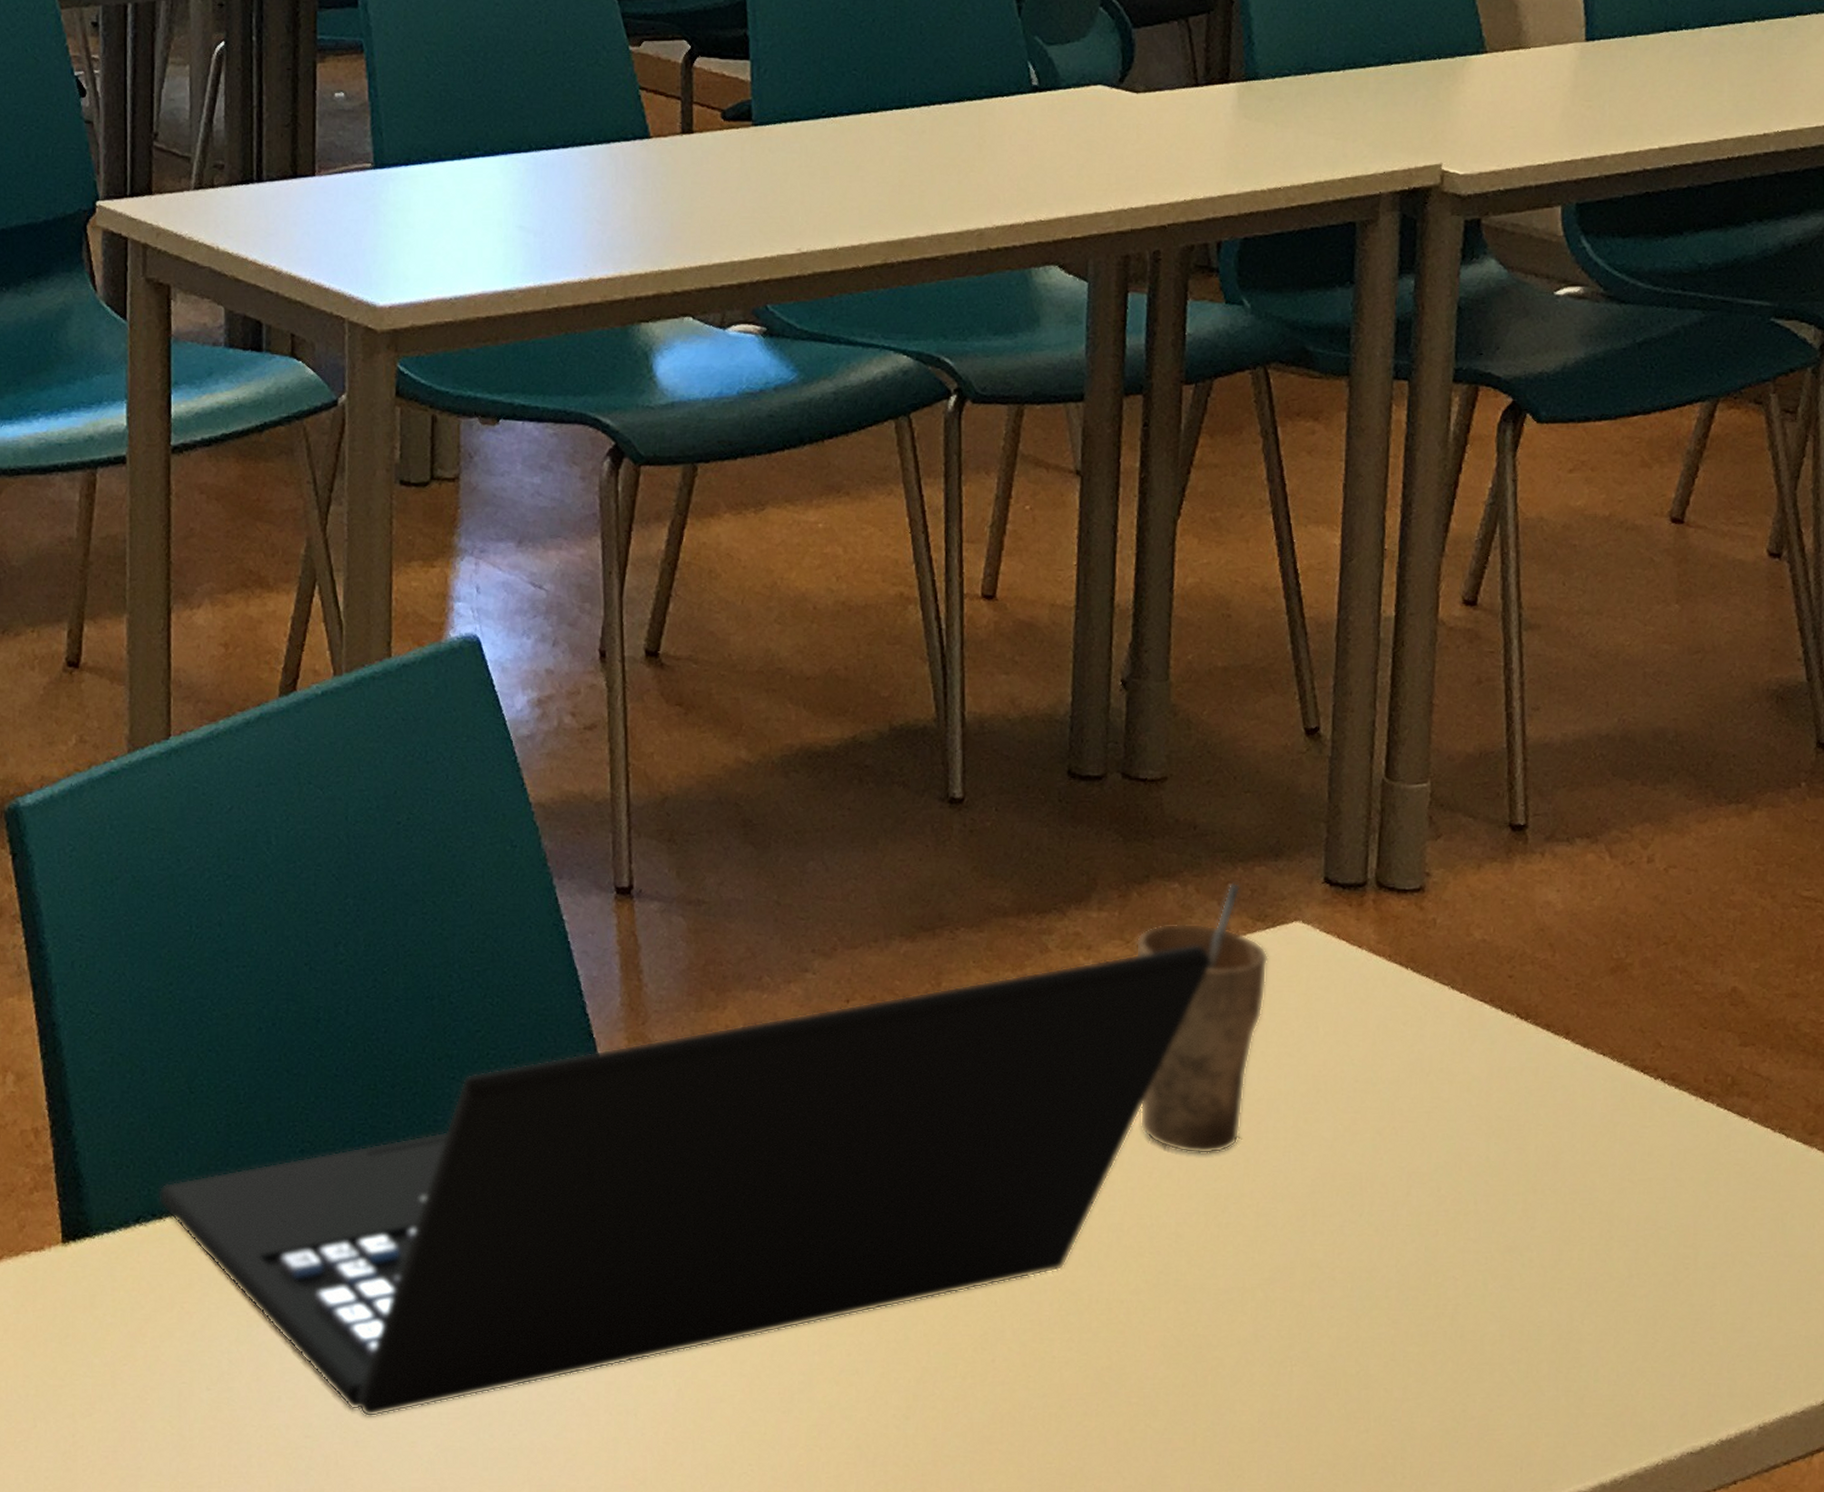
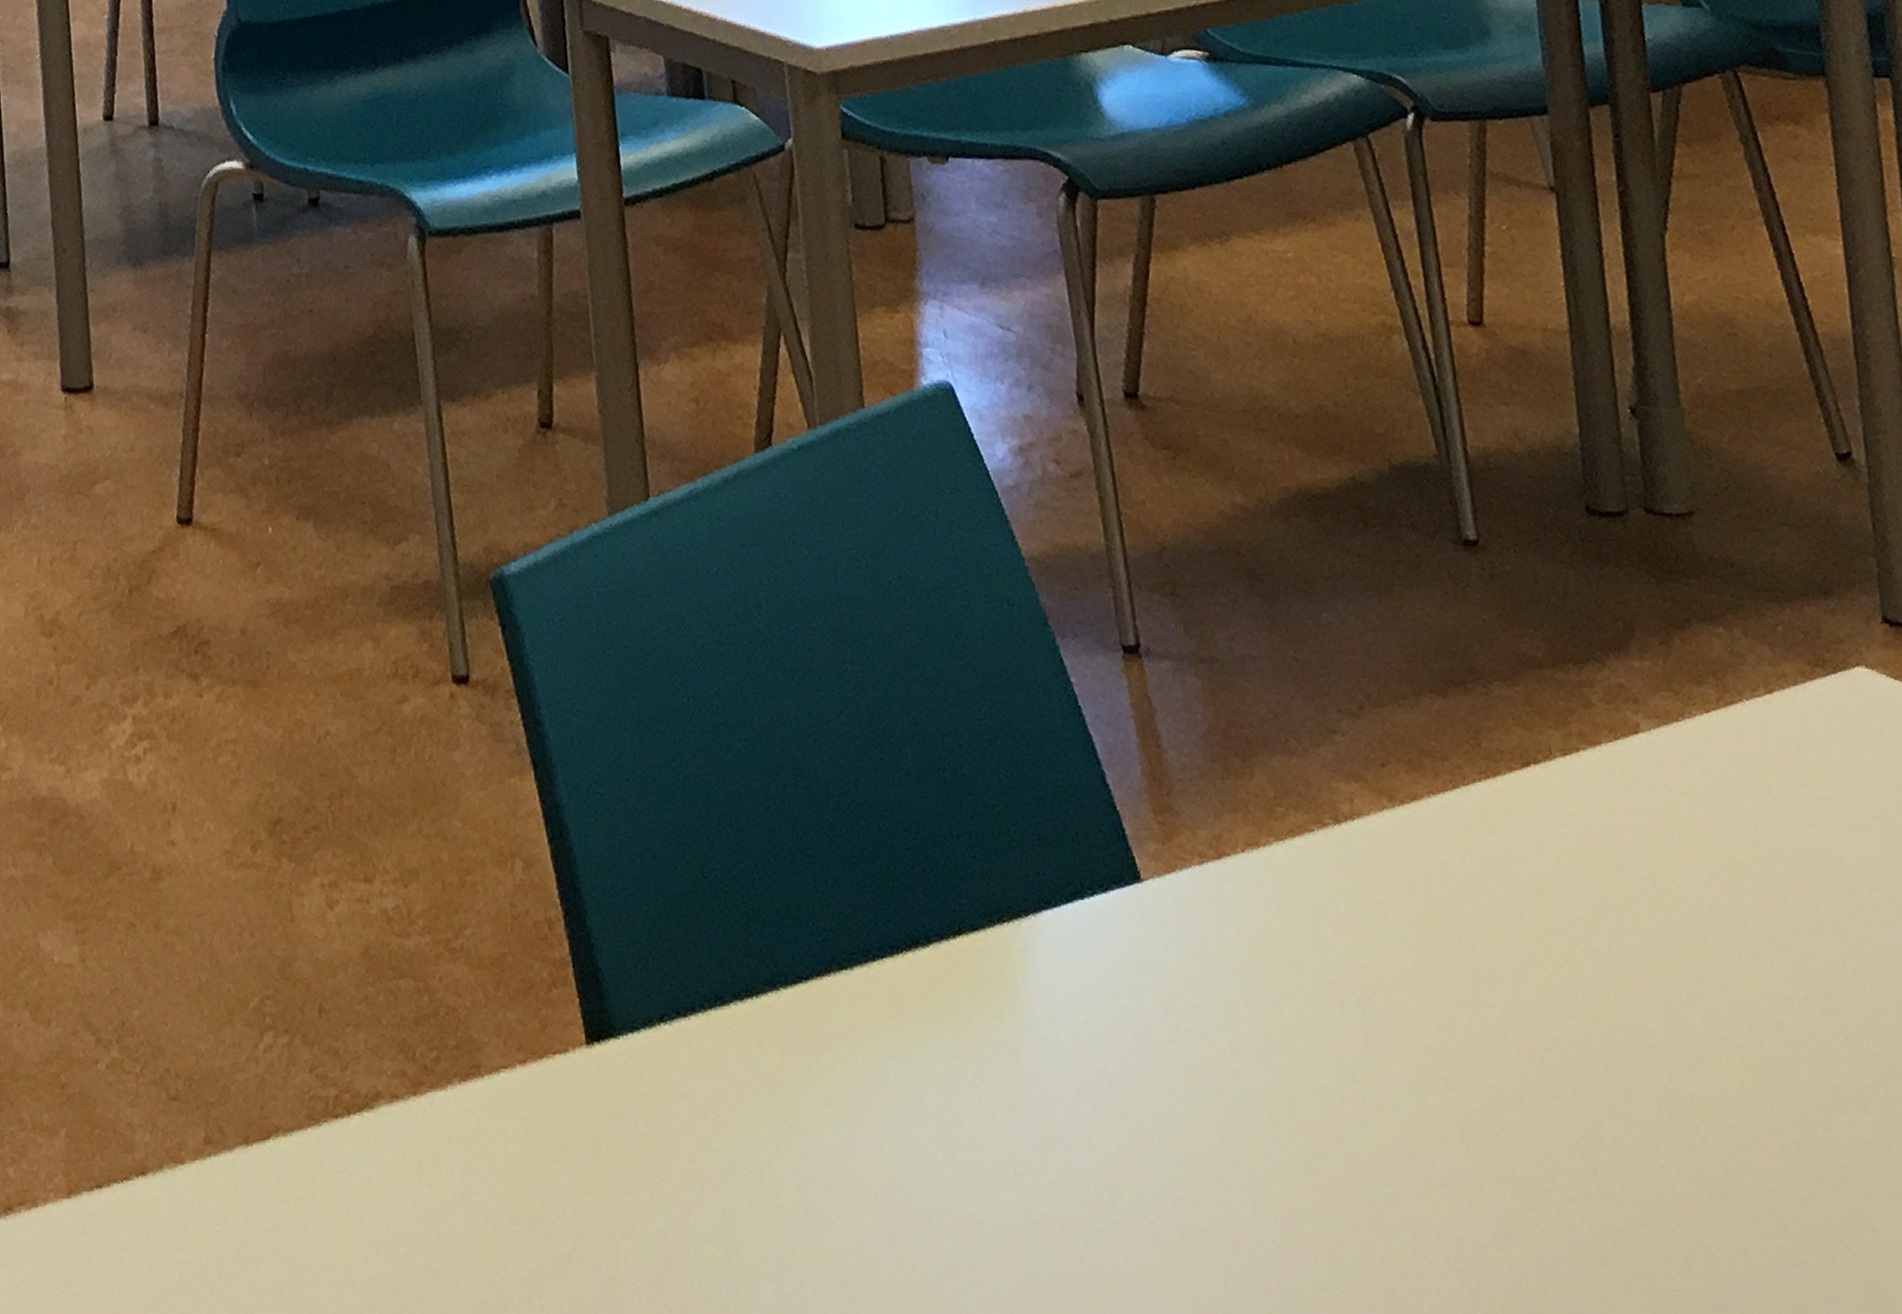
laptop: present [159,945,1212,1417] -> none [680,695,1772,1238]
cup: present [1134,882,1269,1155] -> none [1685,625,1837,931]

